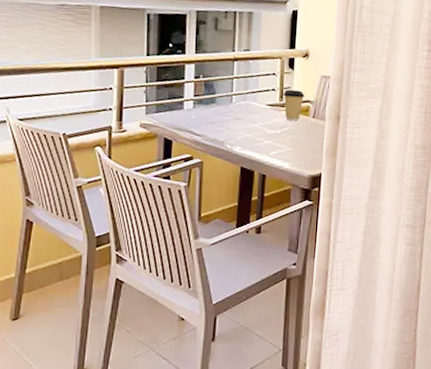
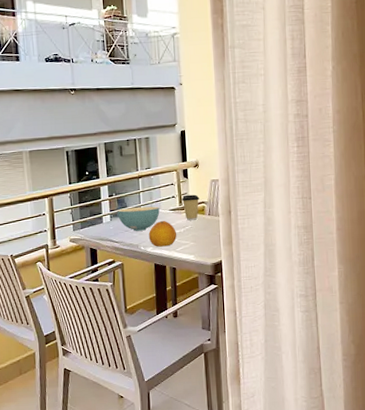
cereal bowl: none [202,95,255,126] -> present [117,206,160,231]
fruit: none [237,117,273,148] -> present [148,221,177,247]

